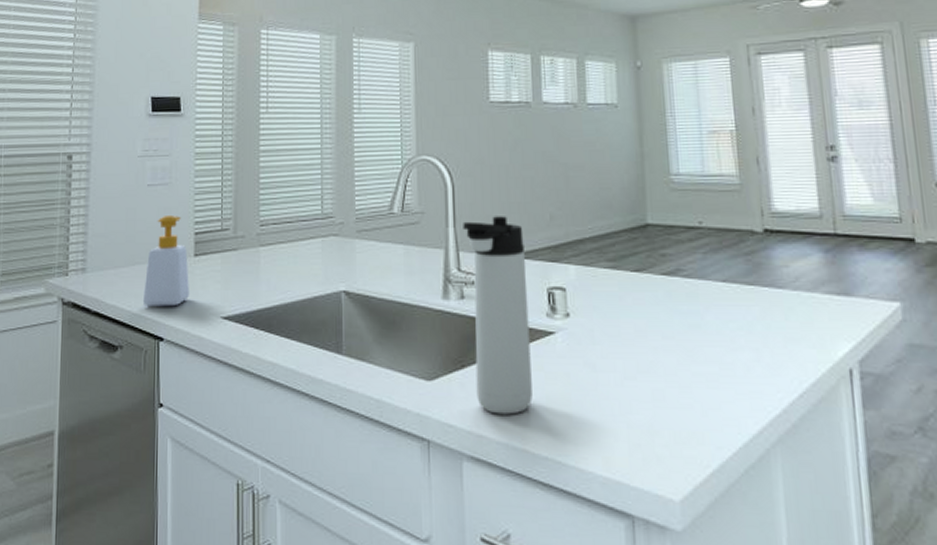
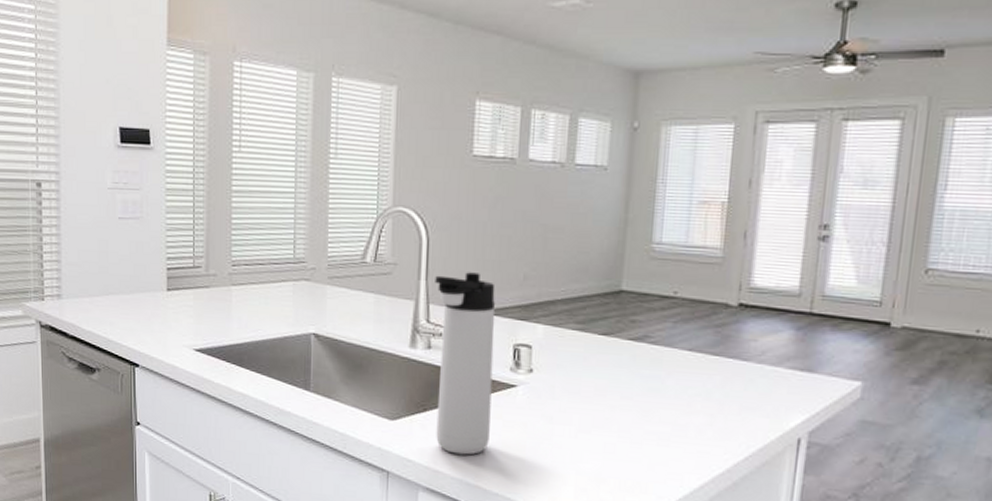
soap bottle: present [142,214,189,307] -> none [117,248,163,337]

